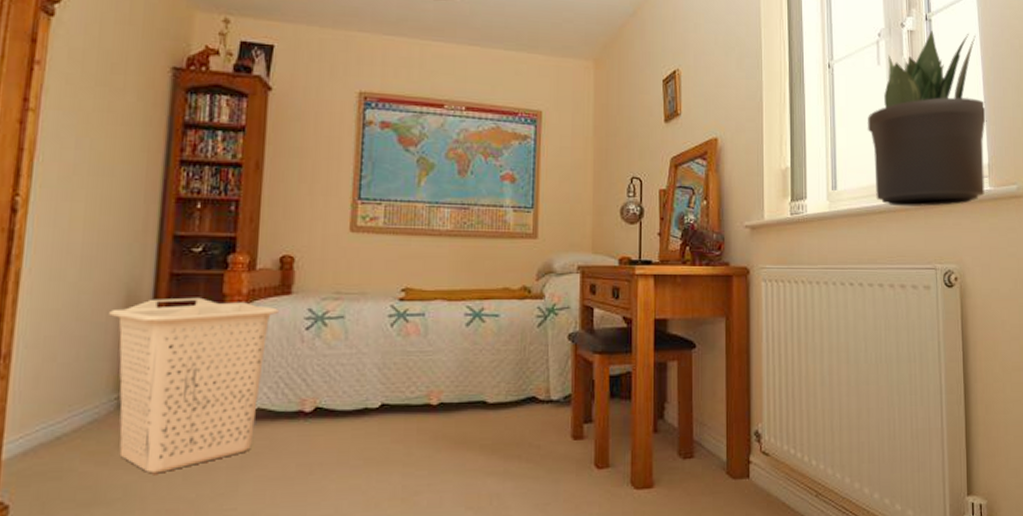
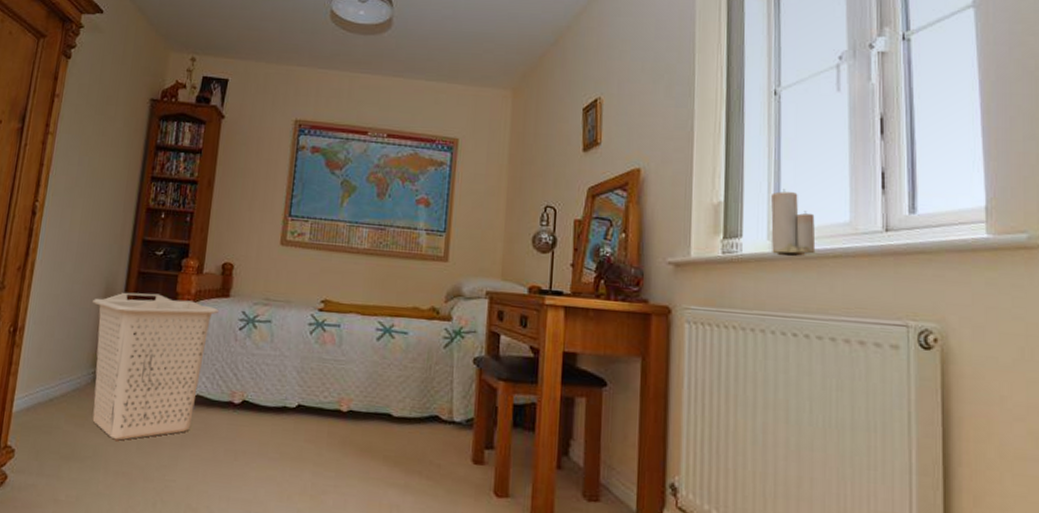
candle: none [829,153,865,215] -> present [771,189,816,257]
planter: present [867,31,987,207] -> none [821,52,985,254]

